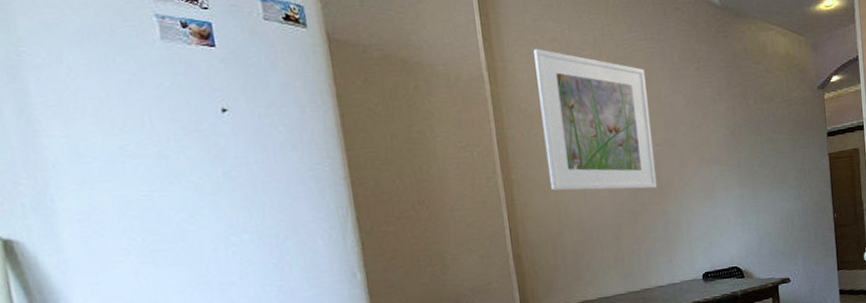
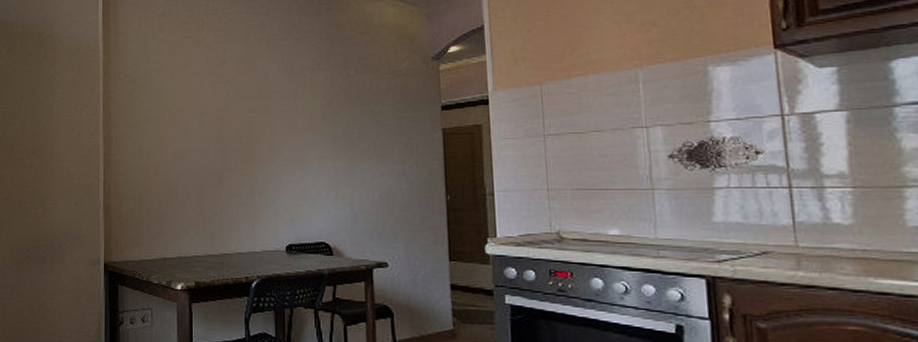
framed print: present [534,48,658,191] -> none [144,23,246,154]

